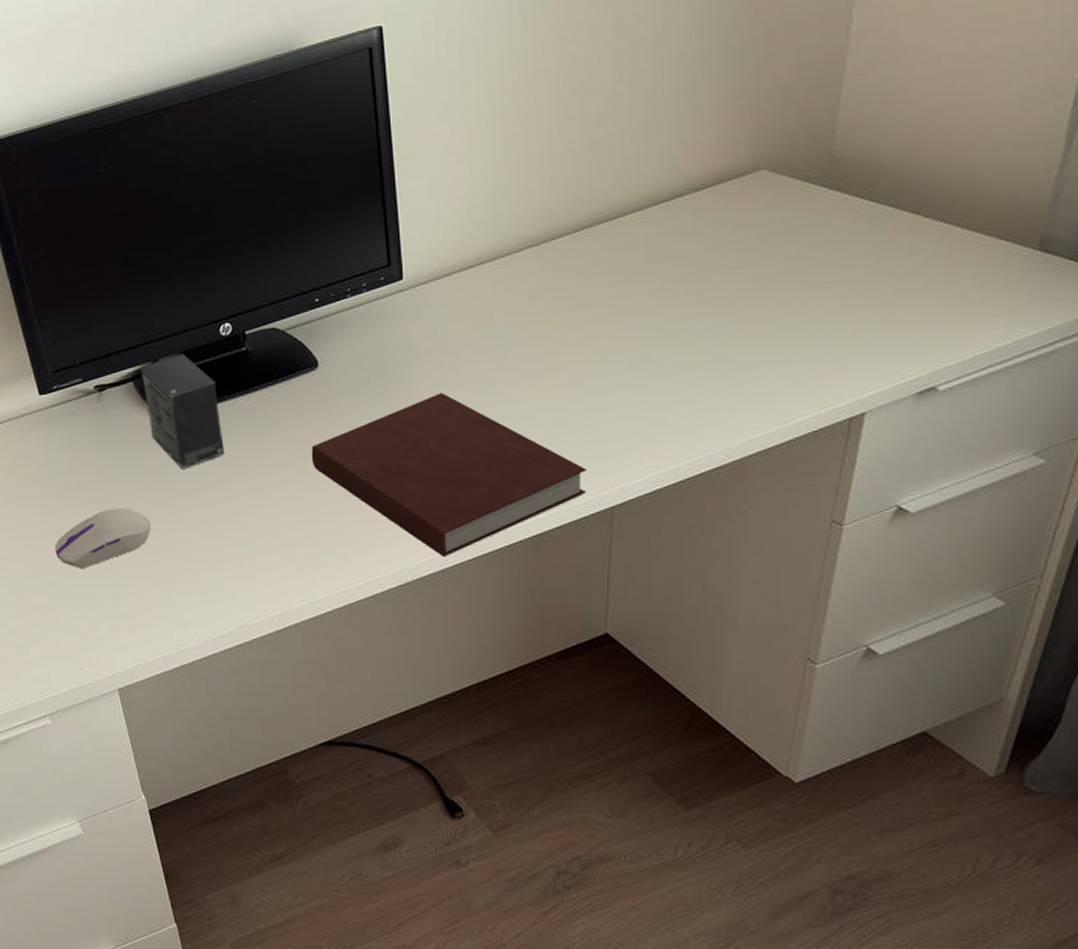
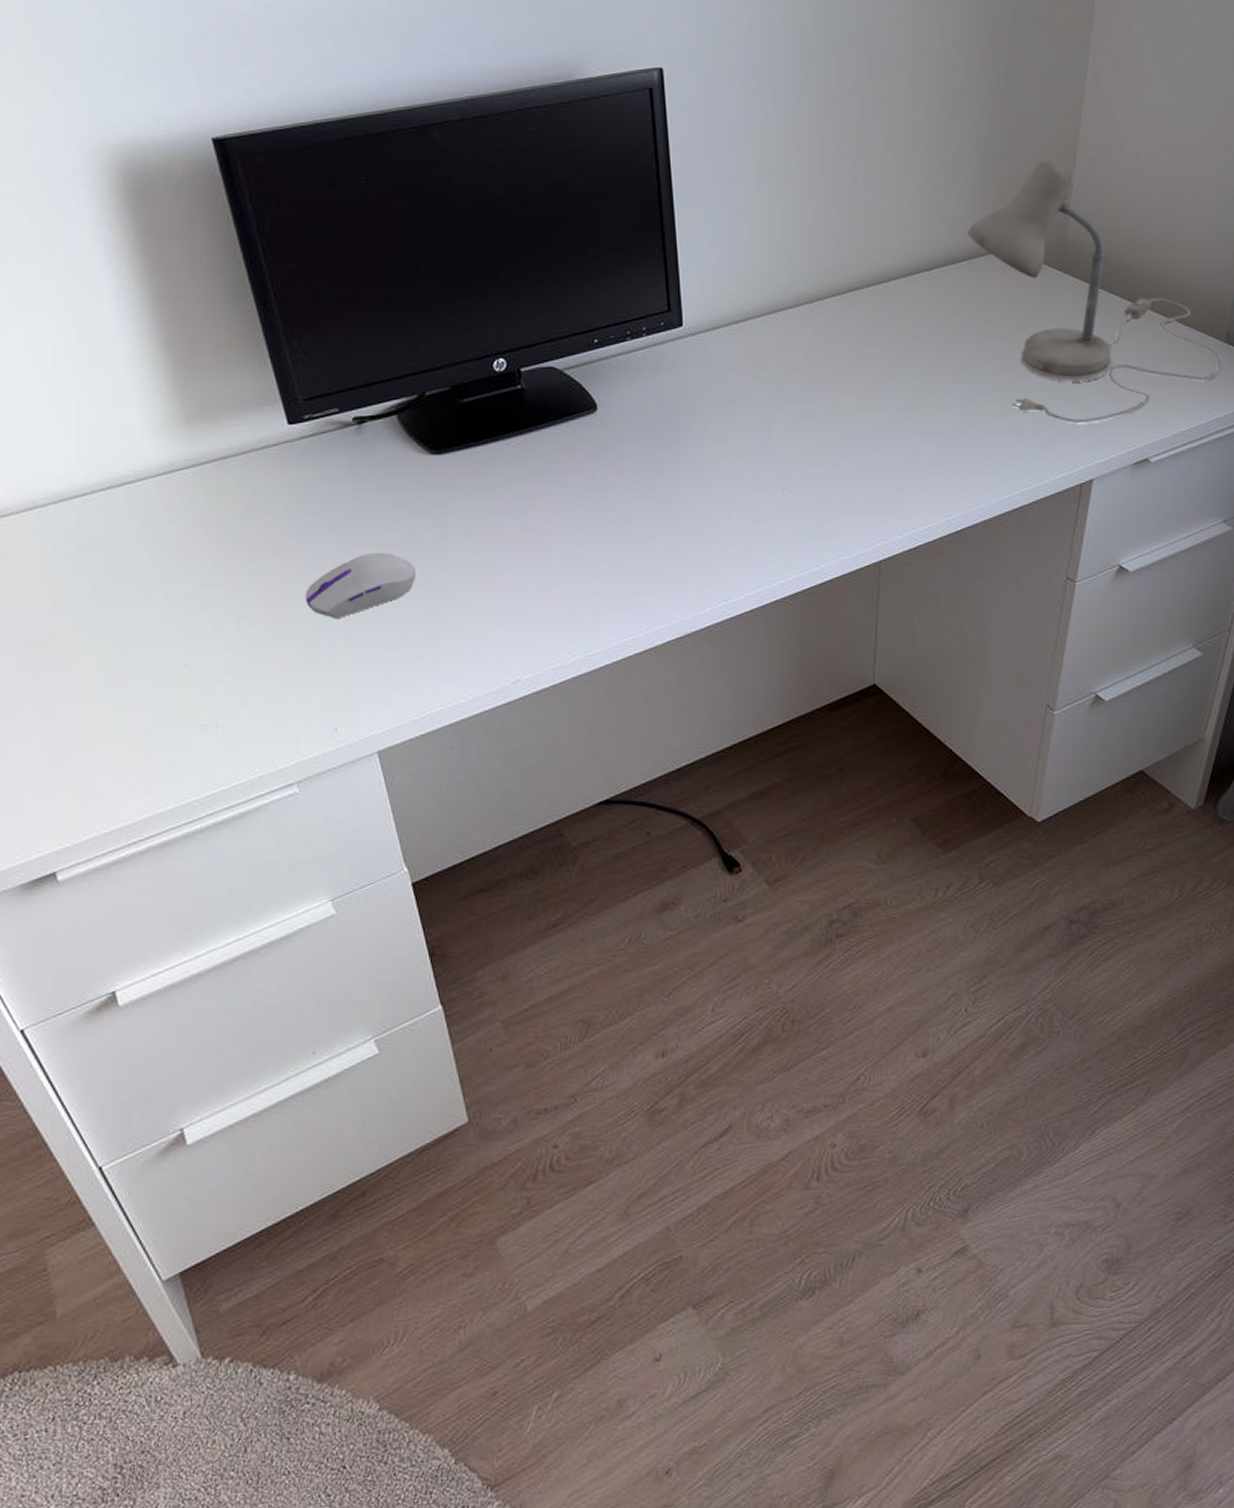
small box: present [140,354,224,469] -> none [406,389,498,512]
notebook: present [311,392,588,558] -> none [589,442,857,610]
desk lamp: none [714,67,1035,352] -> present [968,159,1223,423]

